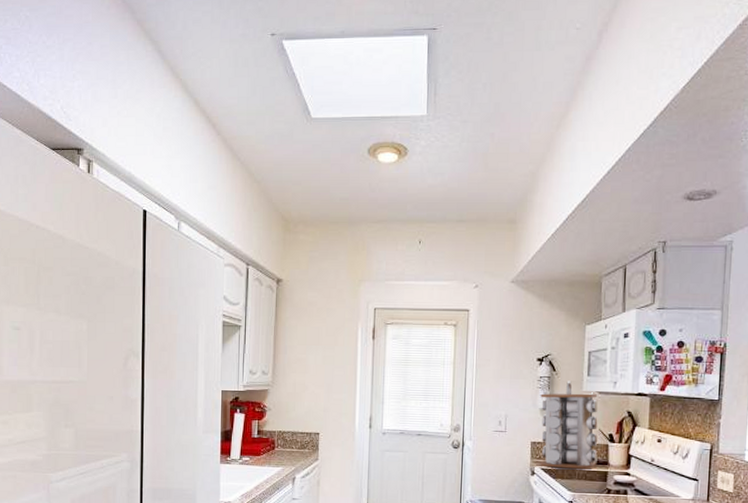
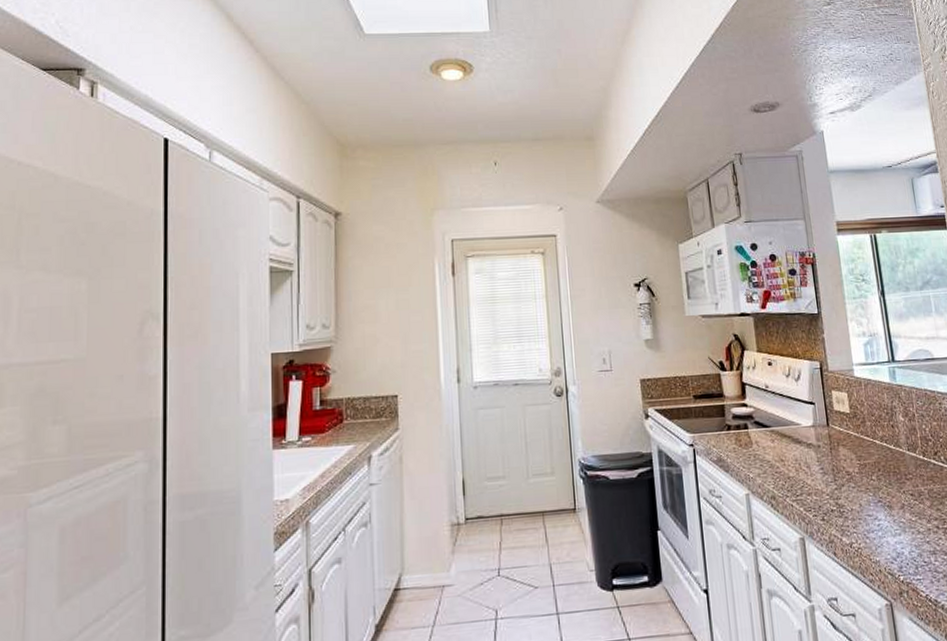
spice rack: present [540,381,598,470] -> none [643,306,712,409]

